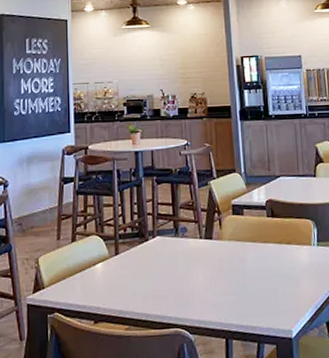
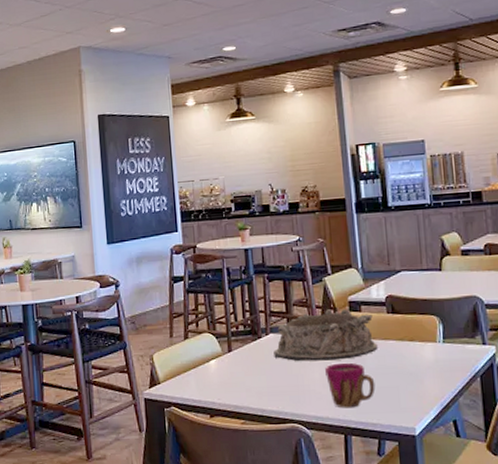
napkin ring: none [160,212,258,265] -> present [273,309,378,362]
cup: none [209,265,256,312] -> present [325,362,376,408]

